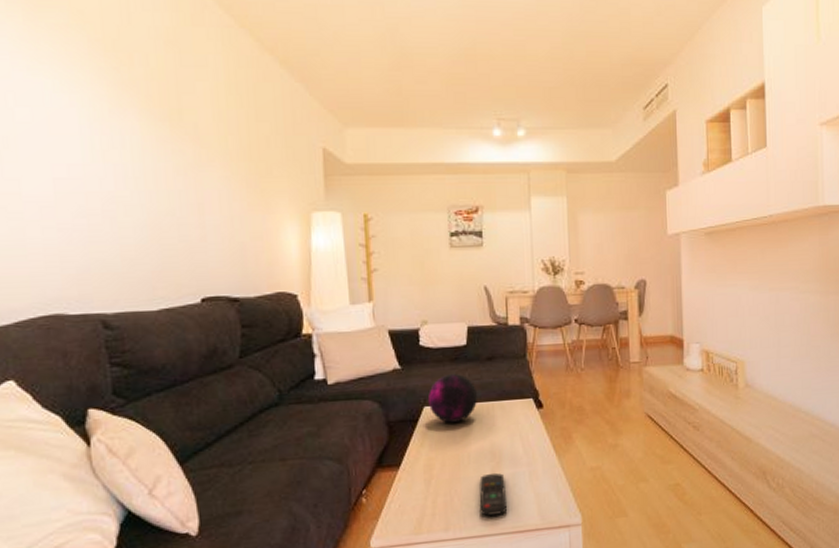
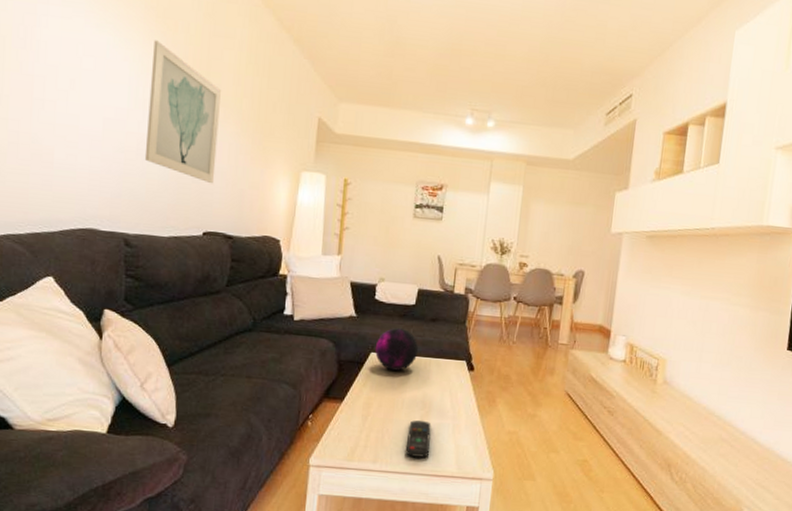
wall art: none [105,78,206,241] -> present [144,40,221,184]

